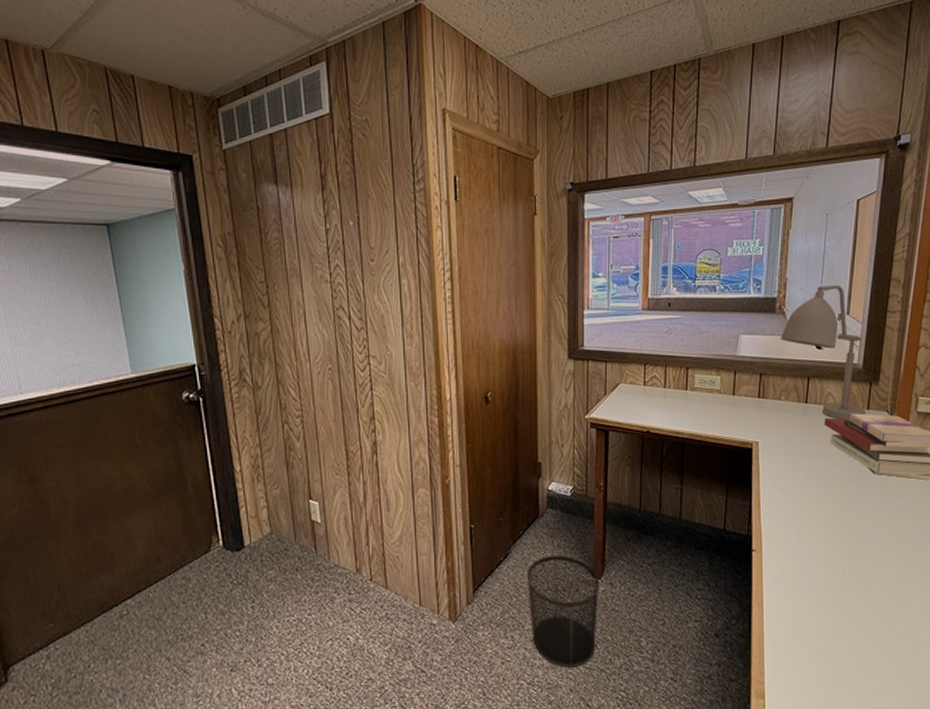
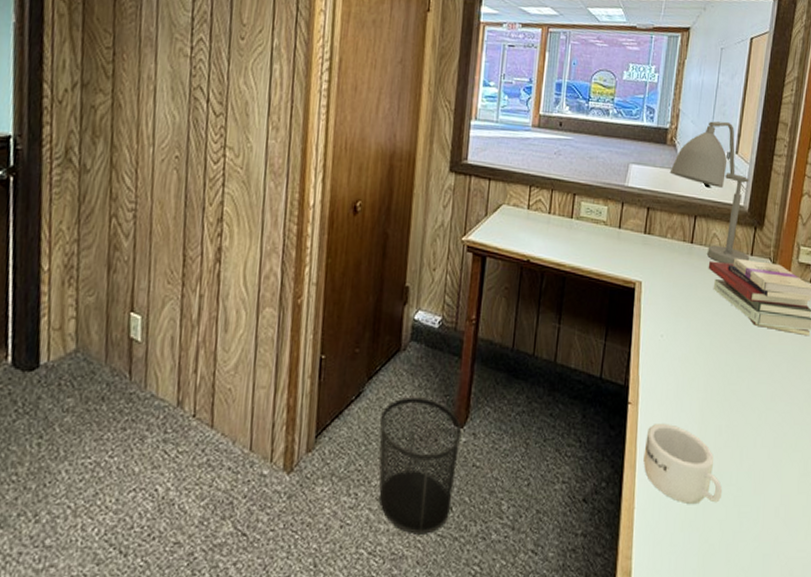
mug: none [770,566,849,636] -> present [643,423,723,505]

